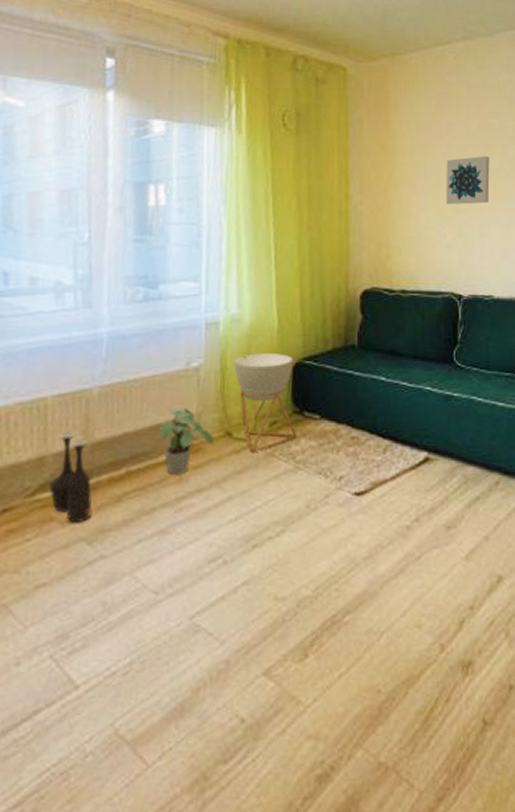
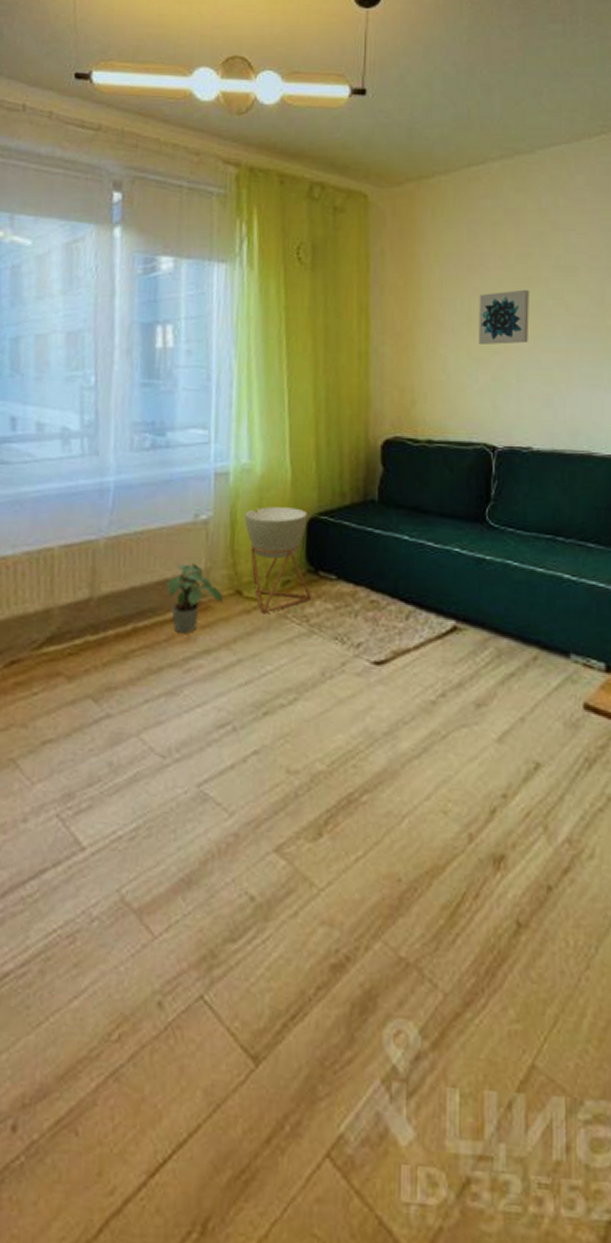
vase: present [49,432,93,524] -> none [56,584,99,680]

